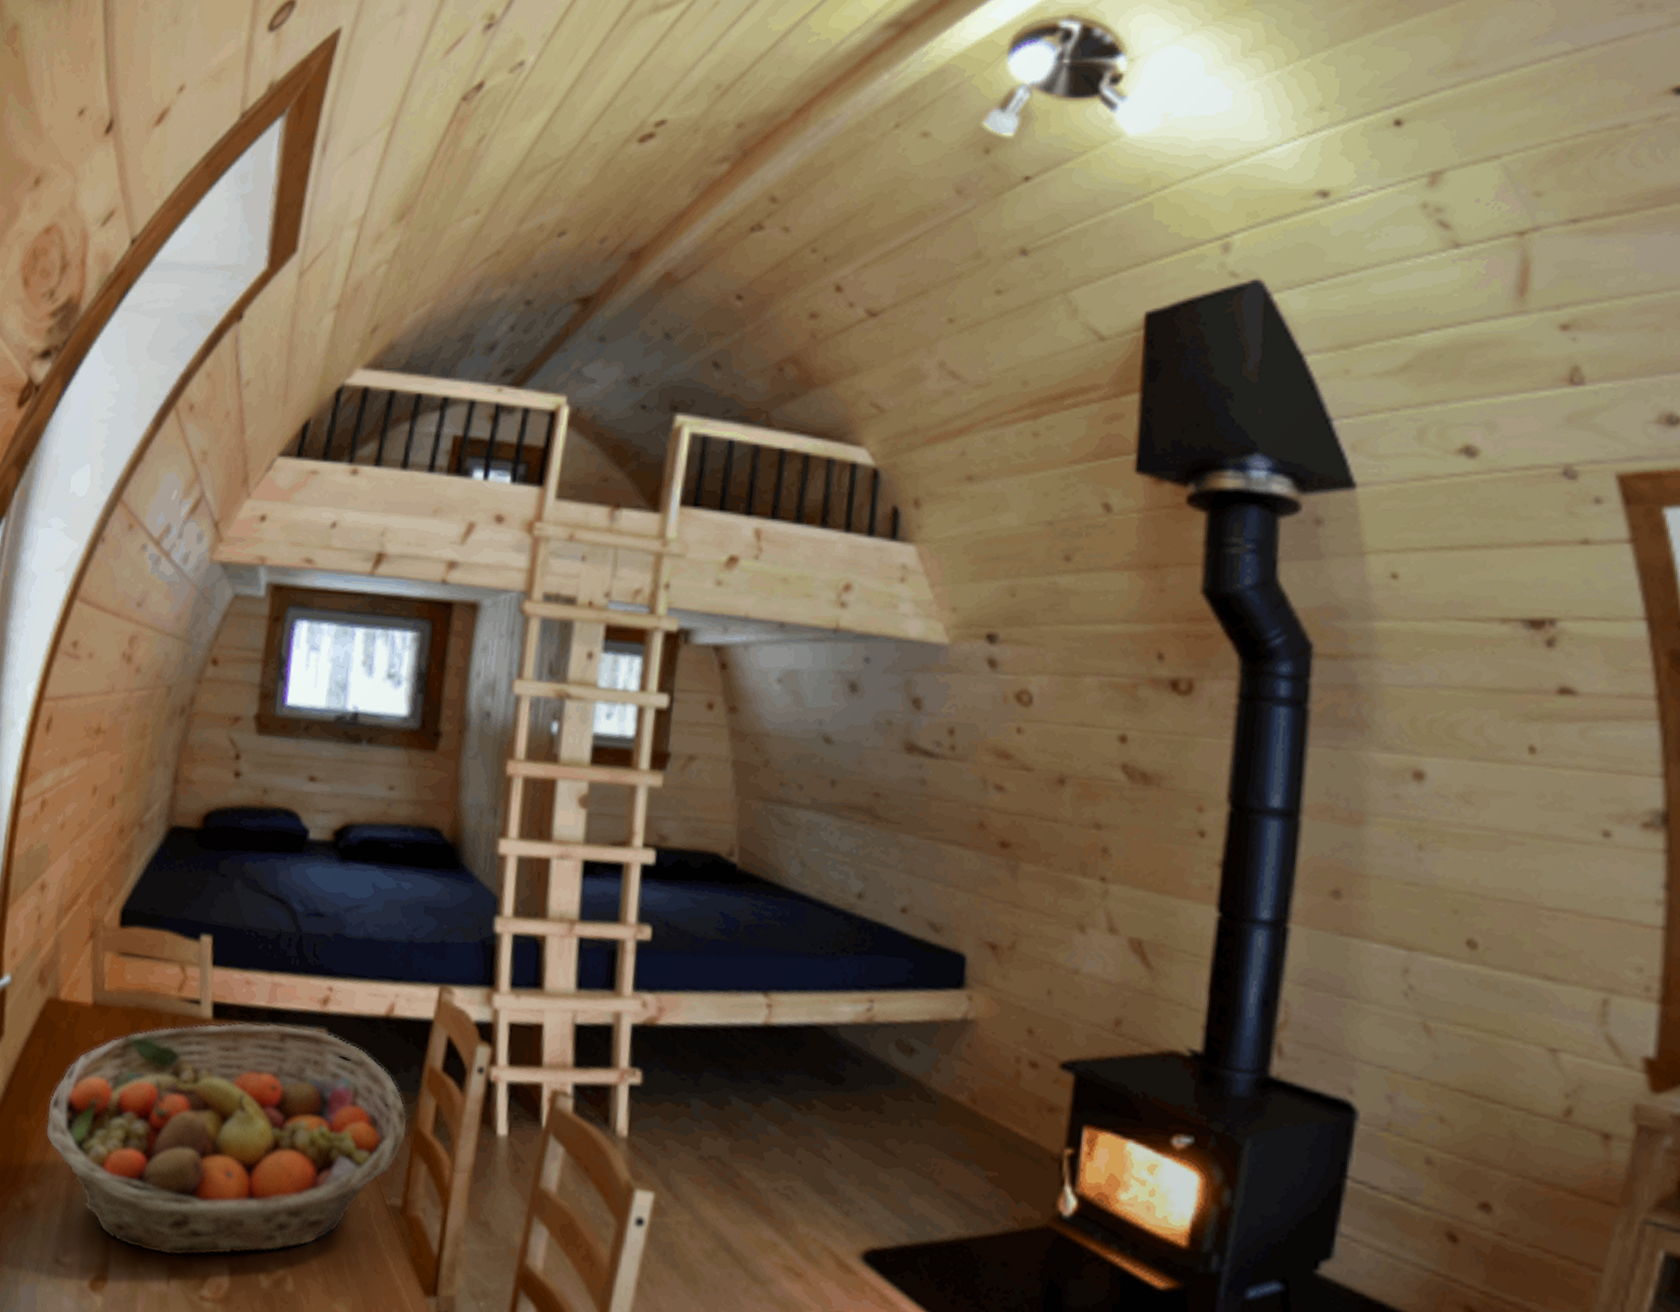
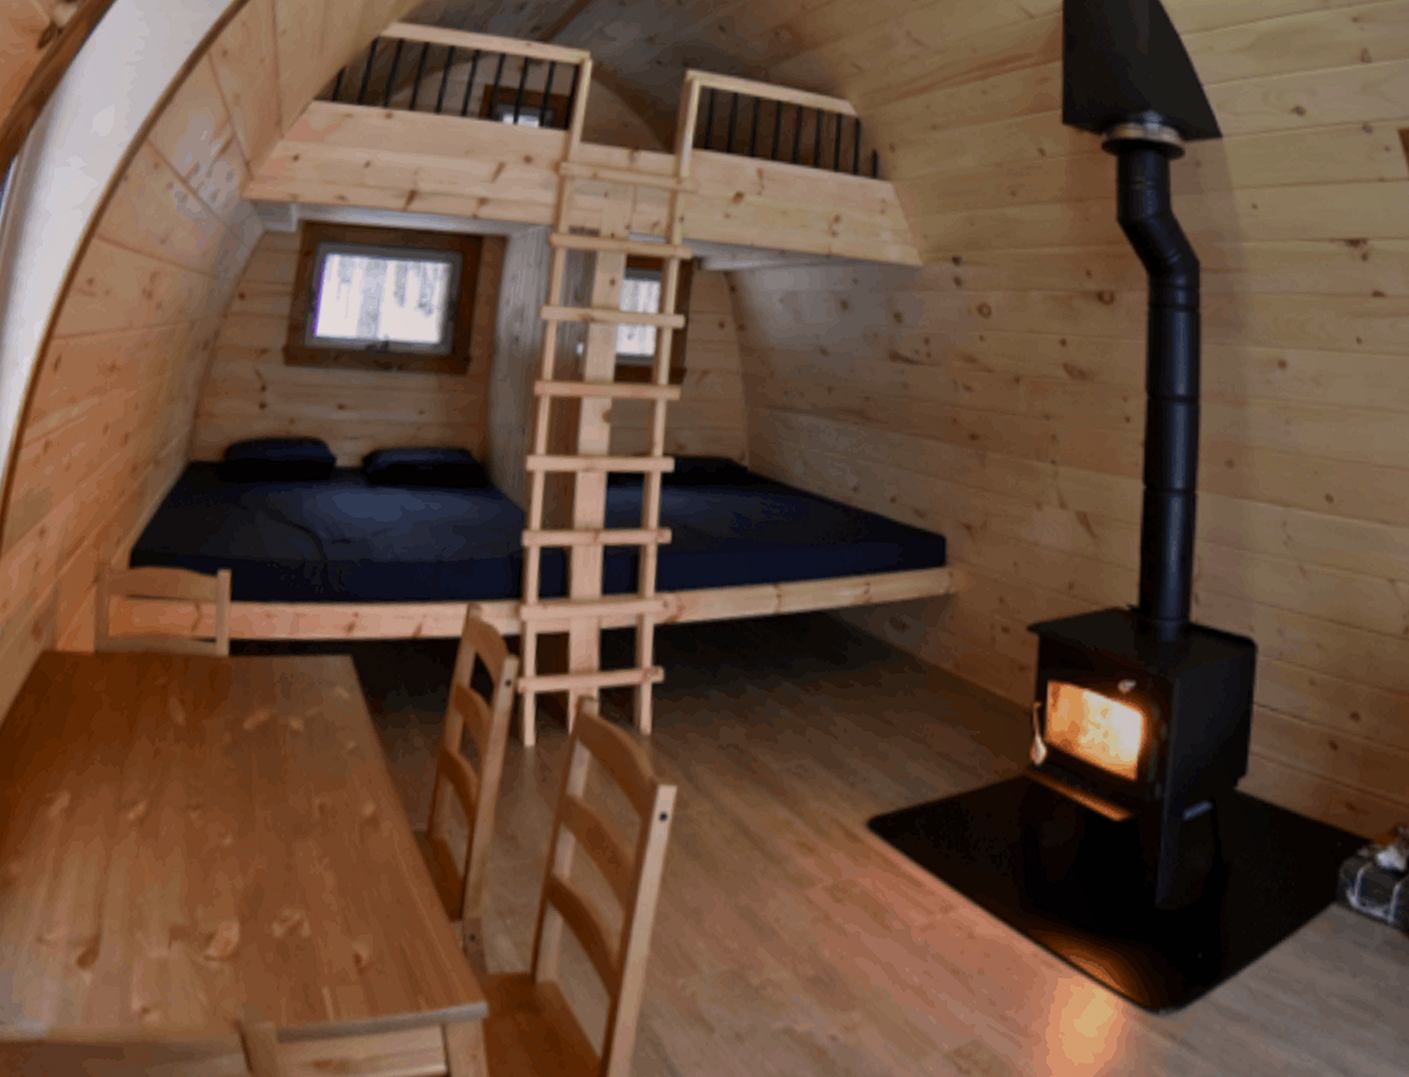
fruit basket: present [46,1022,408,1256] -> none [33,656,434,916]

